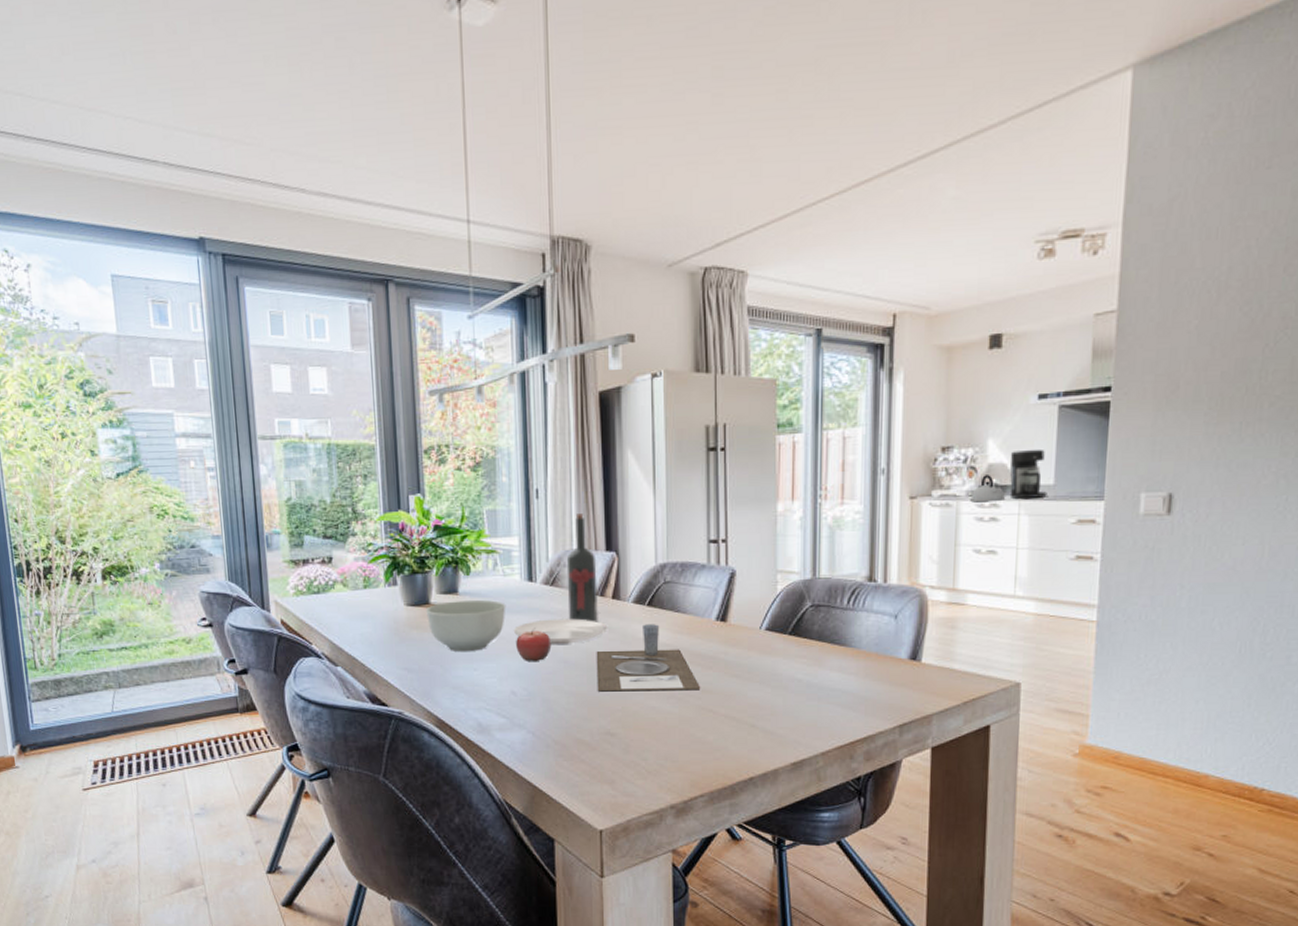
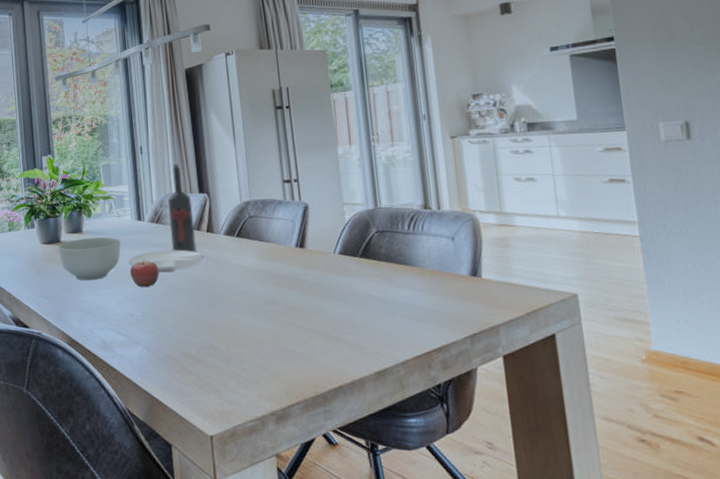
place setting: present [596,624,701,692] -> none [196,252,288,312]
kettle: present [970,475,1005,503] -> none [504,115,535,139]
coffee maker: present [1009,449,1047,500] -> none [534,91,573,134]

